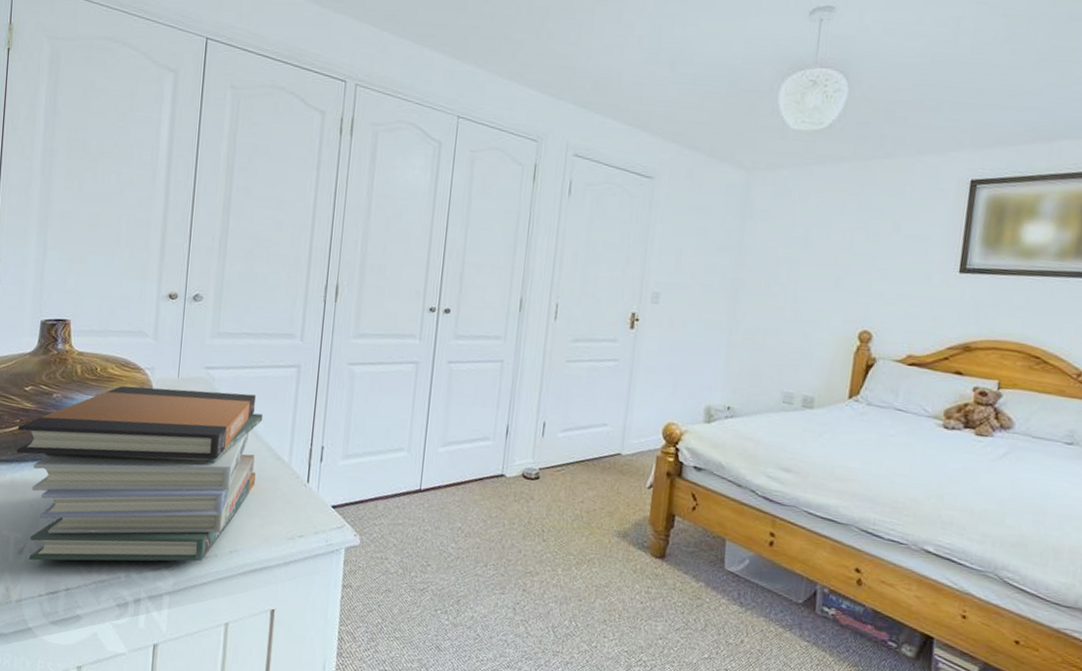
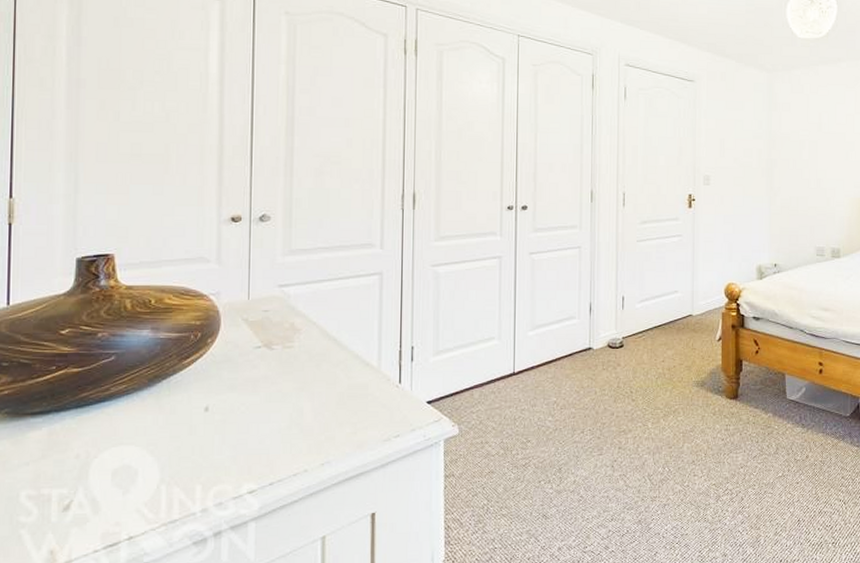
book stack: present [16,385,263,562] -> none [53,306,347,515]

